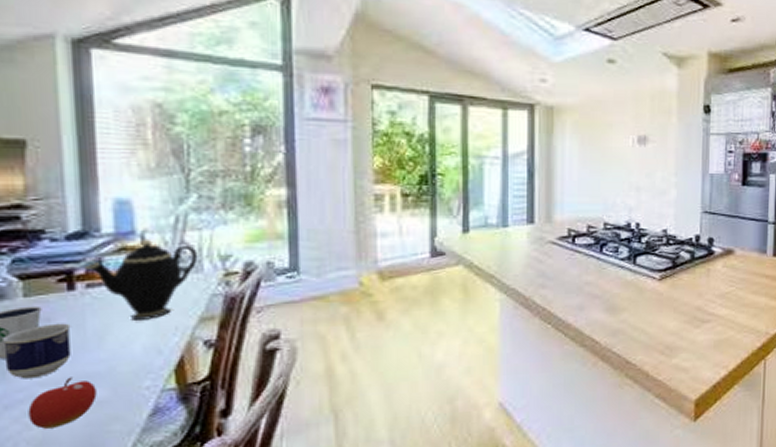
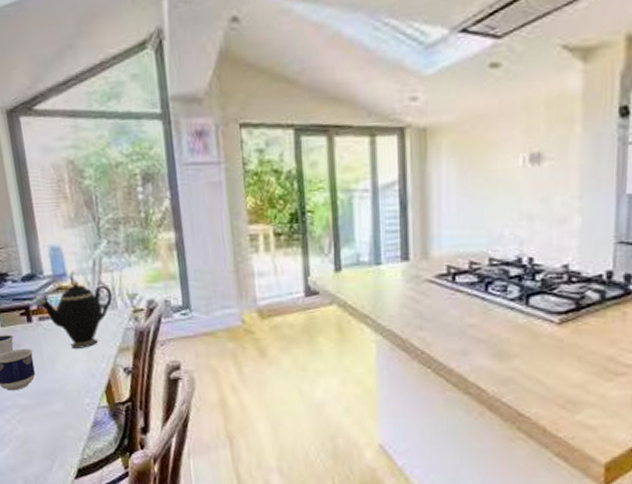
fruit: present [28,377,97,429] -> none [14,391,56,430]

